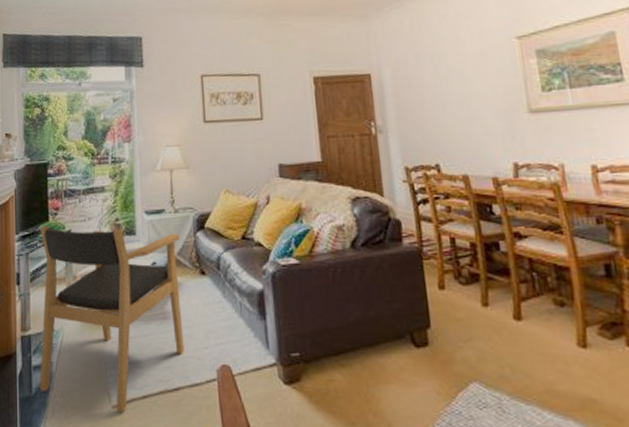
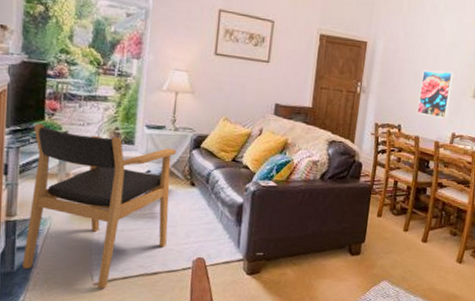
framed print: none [450,85,501,147] -> present [417,70,455,119]

